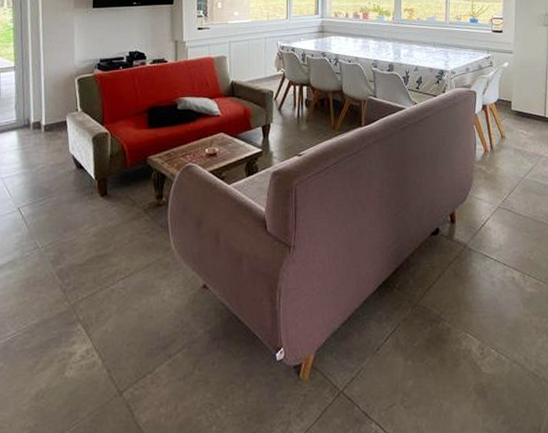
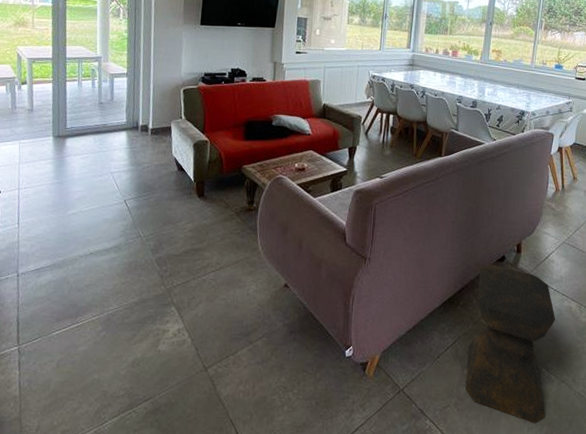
stool: none [409,238,500,413] -> present [465,264,556,424]

